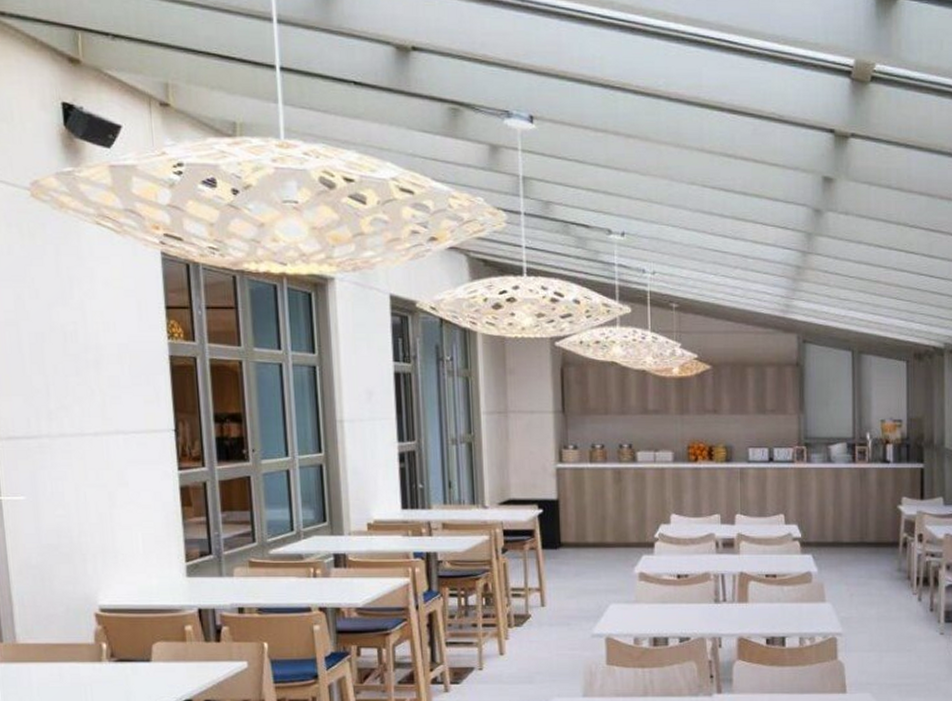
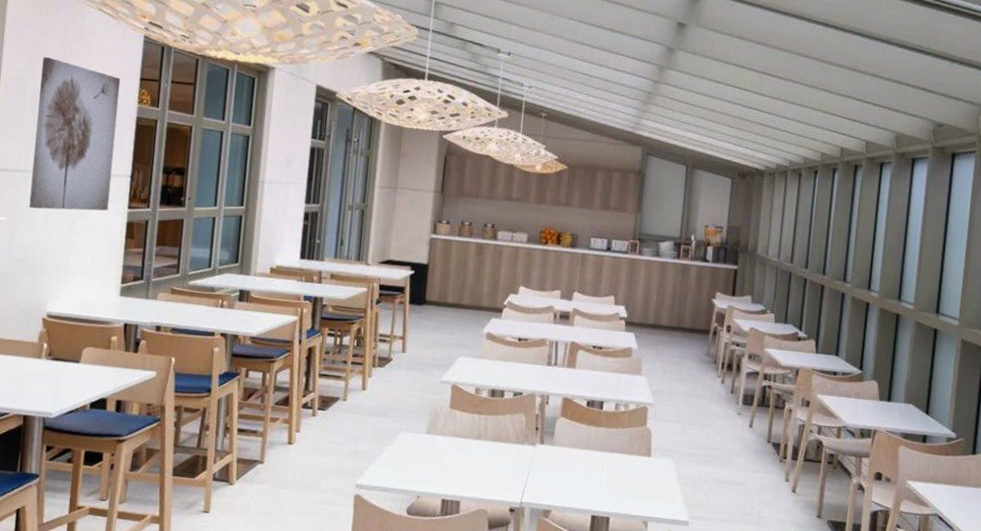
wall art: none [35,290,154,482] -> present [29,56,121,211]

